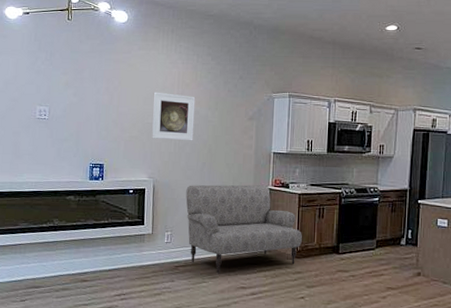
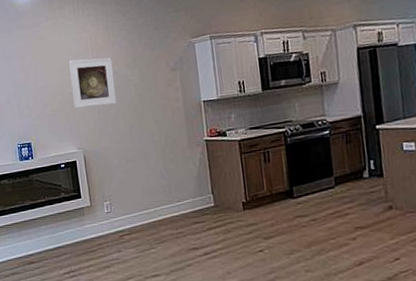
sofa: present [186,184,302,274] -> none [118,137,251,238]

